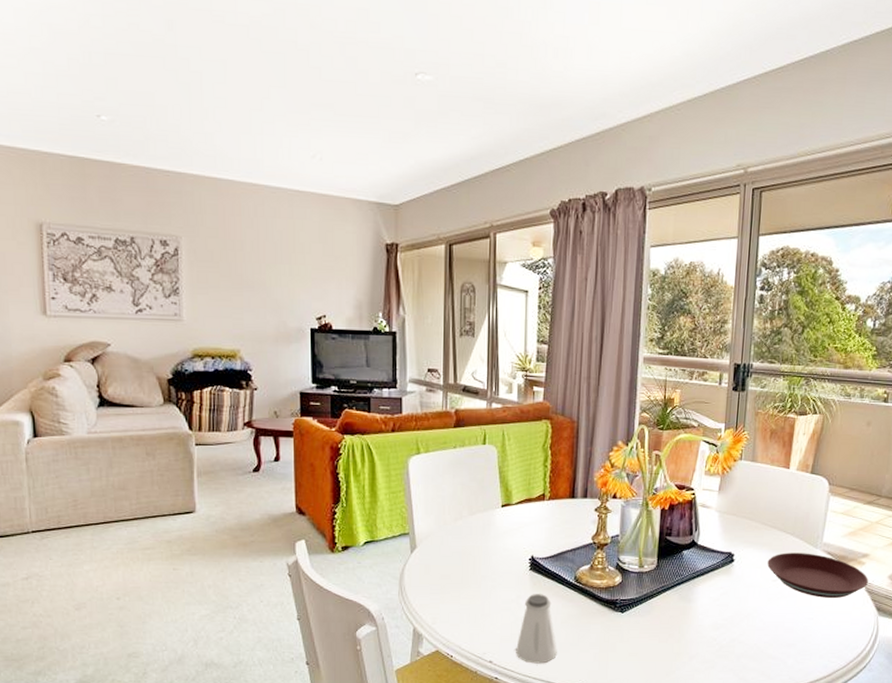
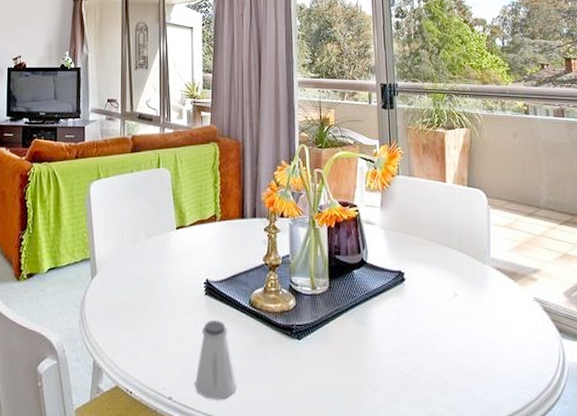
plate: present [767,552,868,598] -> none [438,269,544,319]

